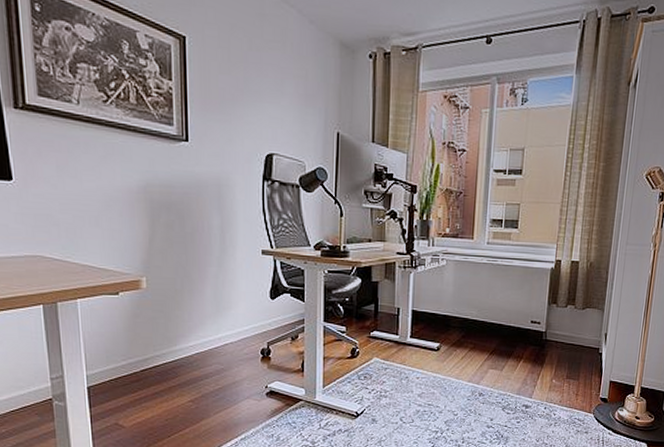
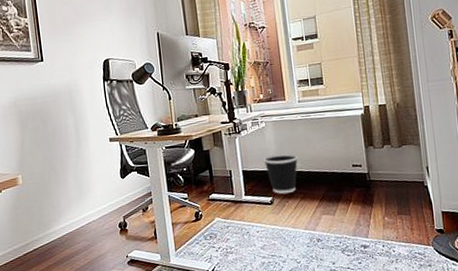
wastebasket: none [437,297,476,342] -> present [263,153,298,194]

